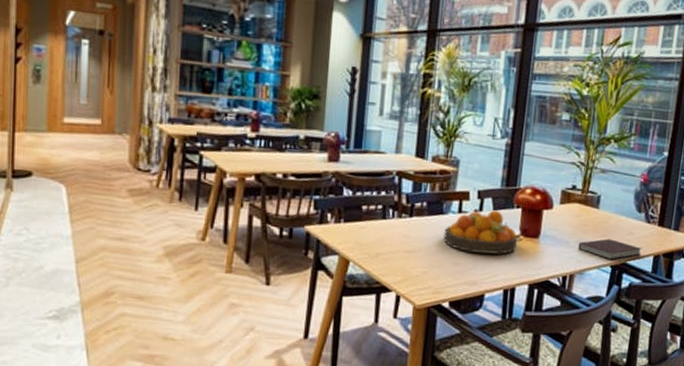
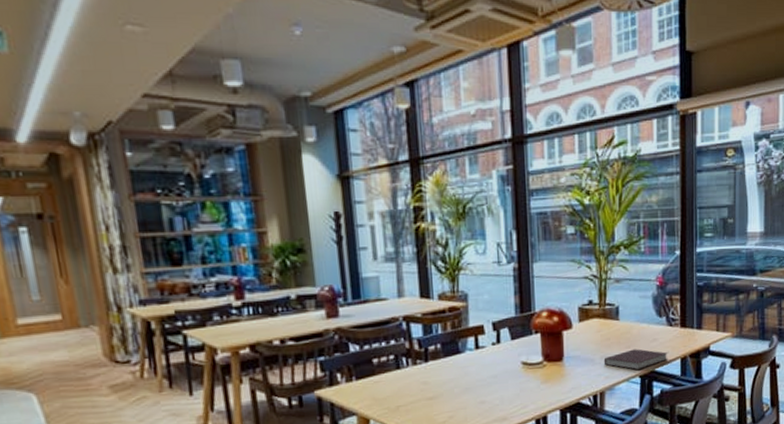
fruit bowl: present [443,210,519,254] -> none [464,339,542,388]

